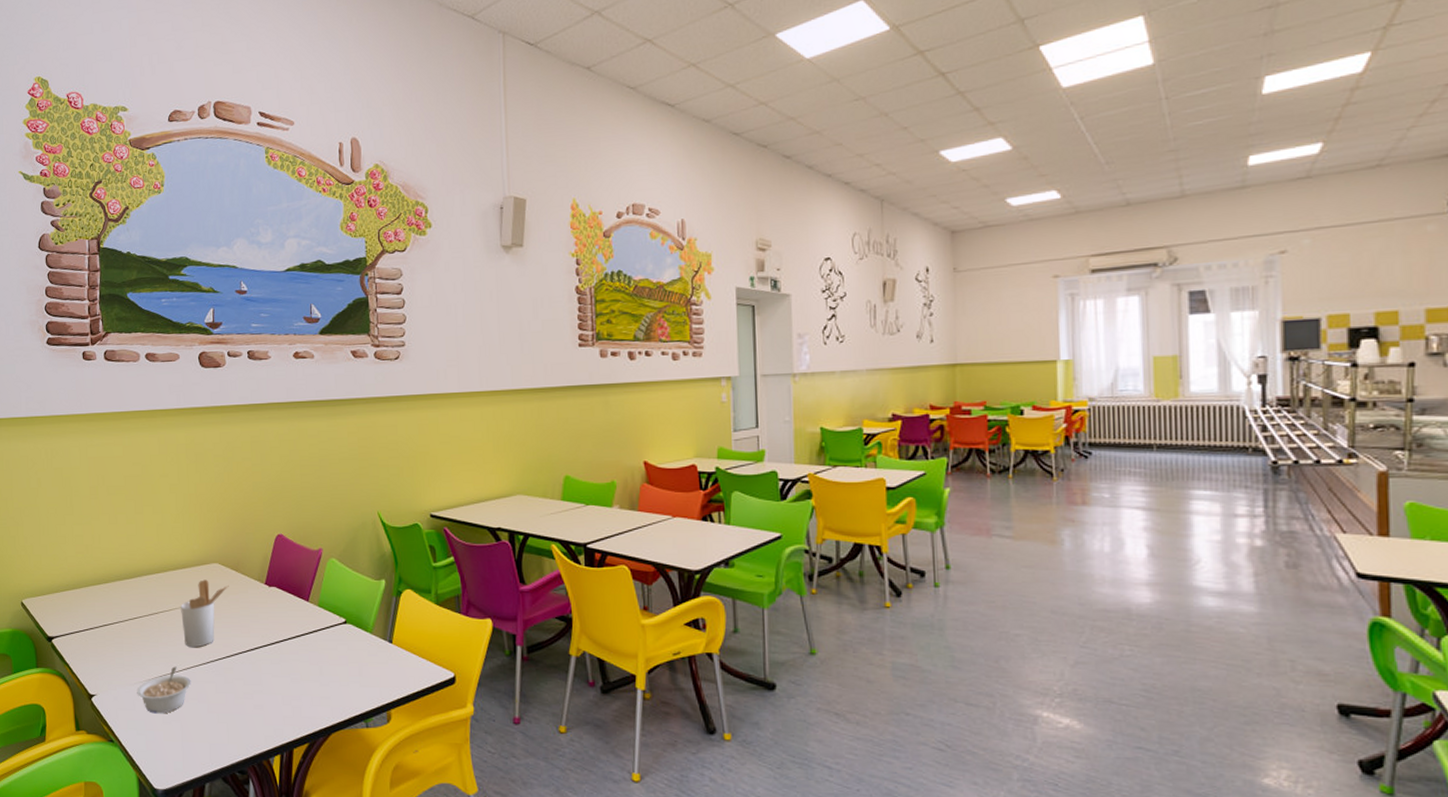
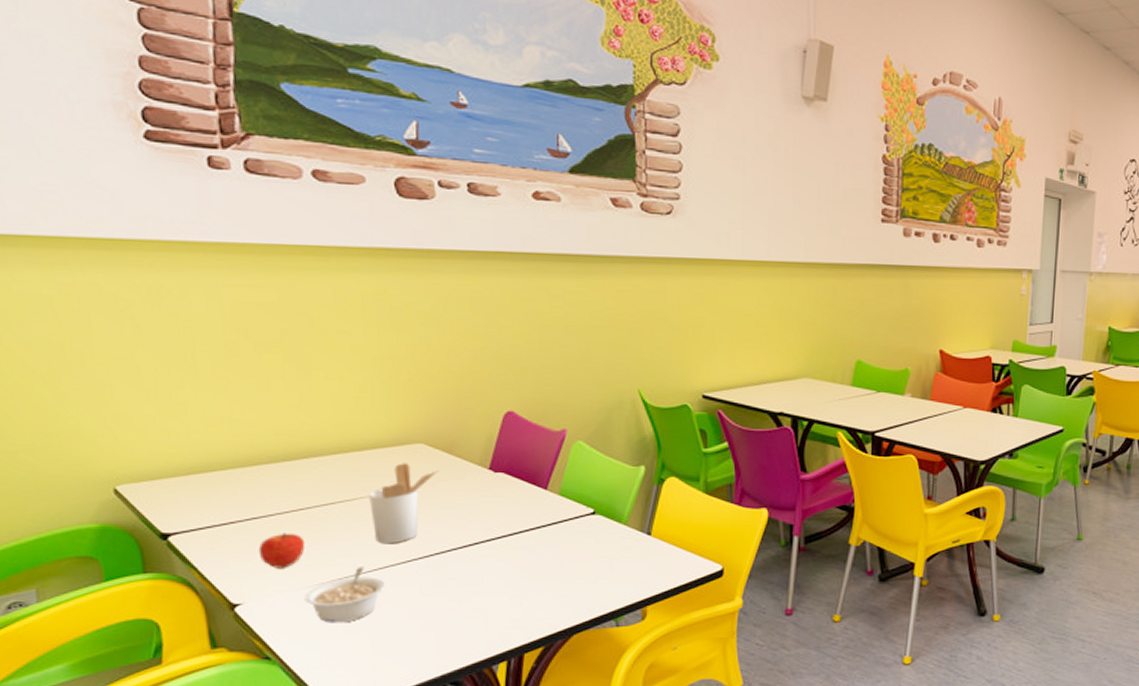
fruit: none [107,637,138,666] -> present [258,533,306,568]

